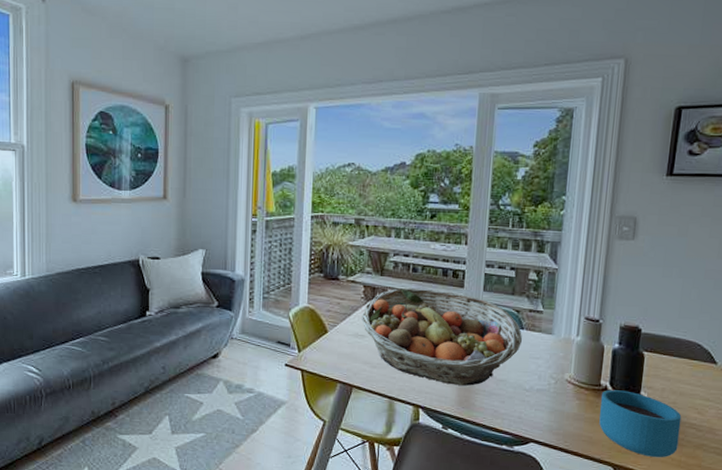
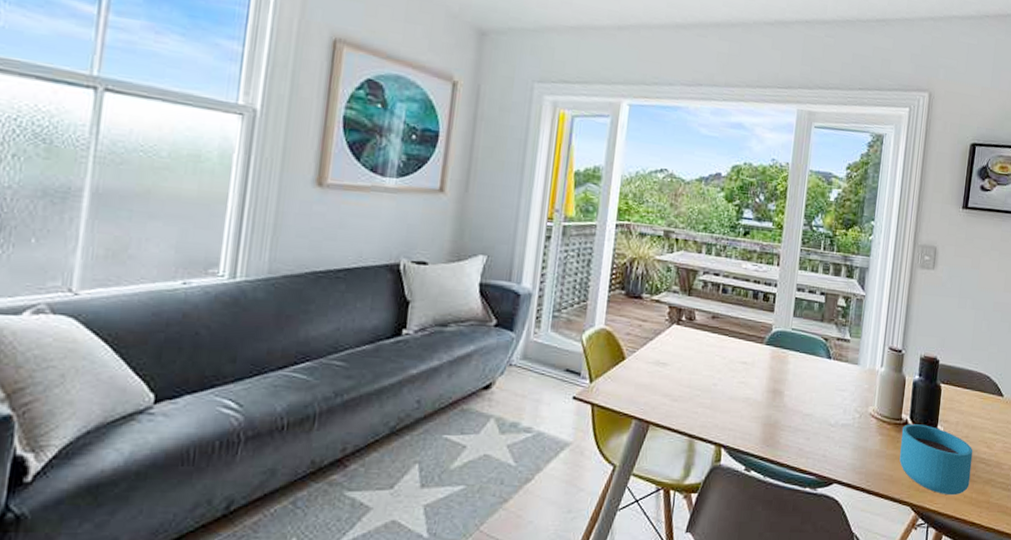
fruit basket: present [362,288,522,386] -> none [664,310,830,421]

